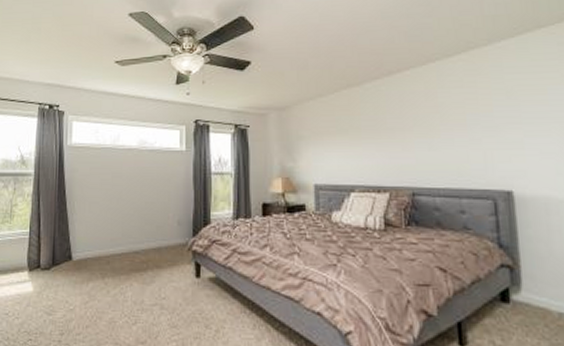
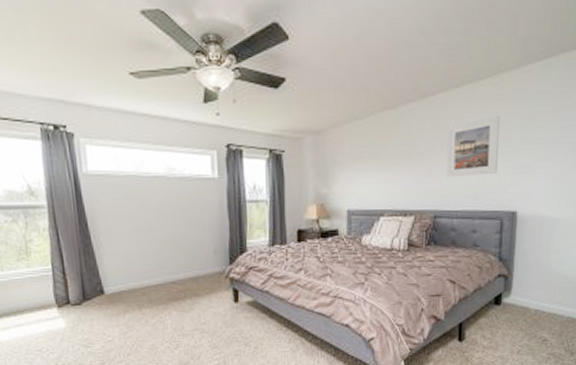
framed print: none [418,90,483,153] -> present [446,115,500,178]

